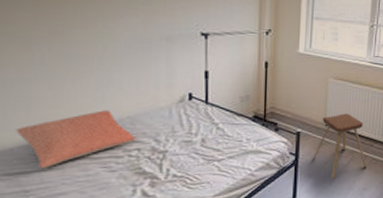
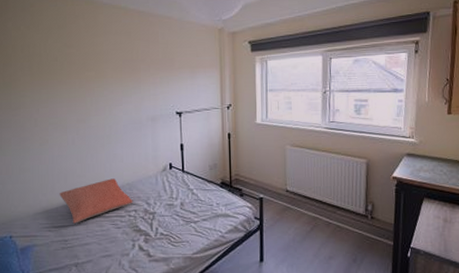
music stool: present [313,113,367,179] -> none [276,179,331,245]

